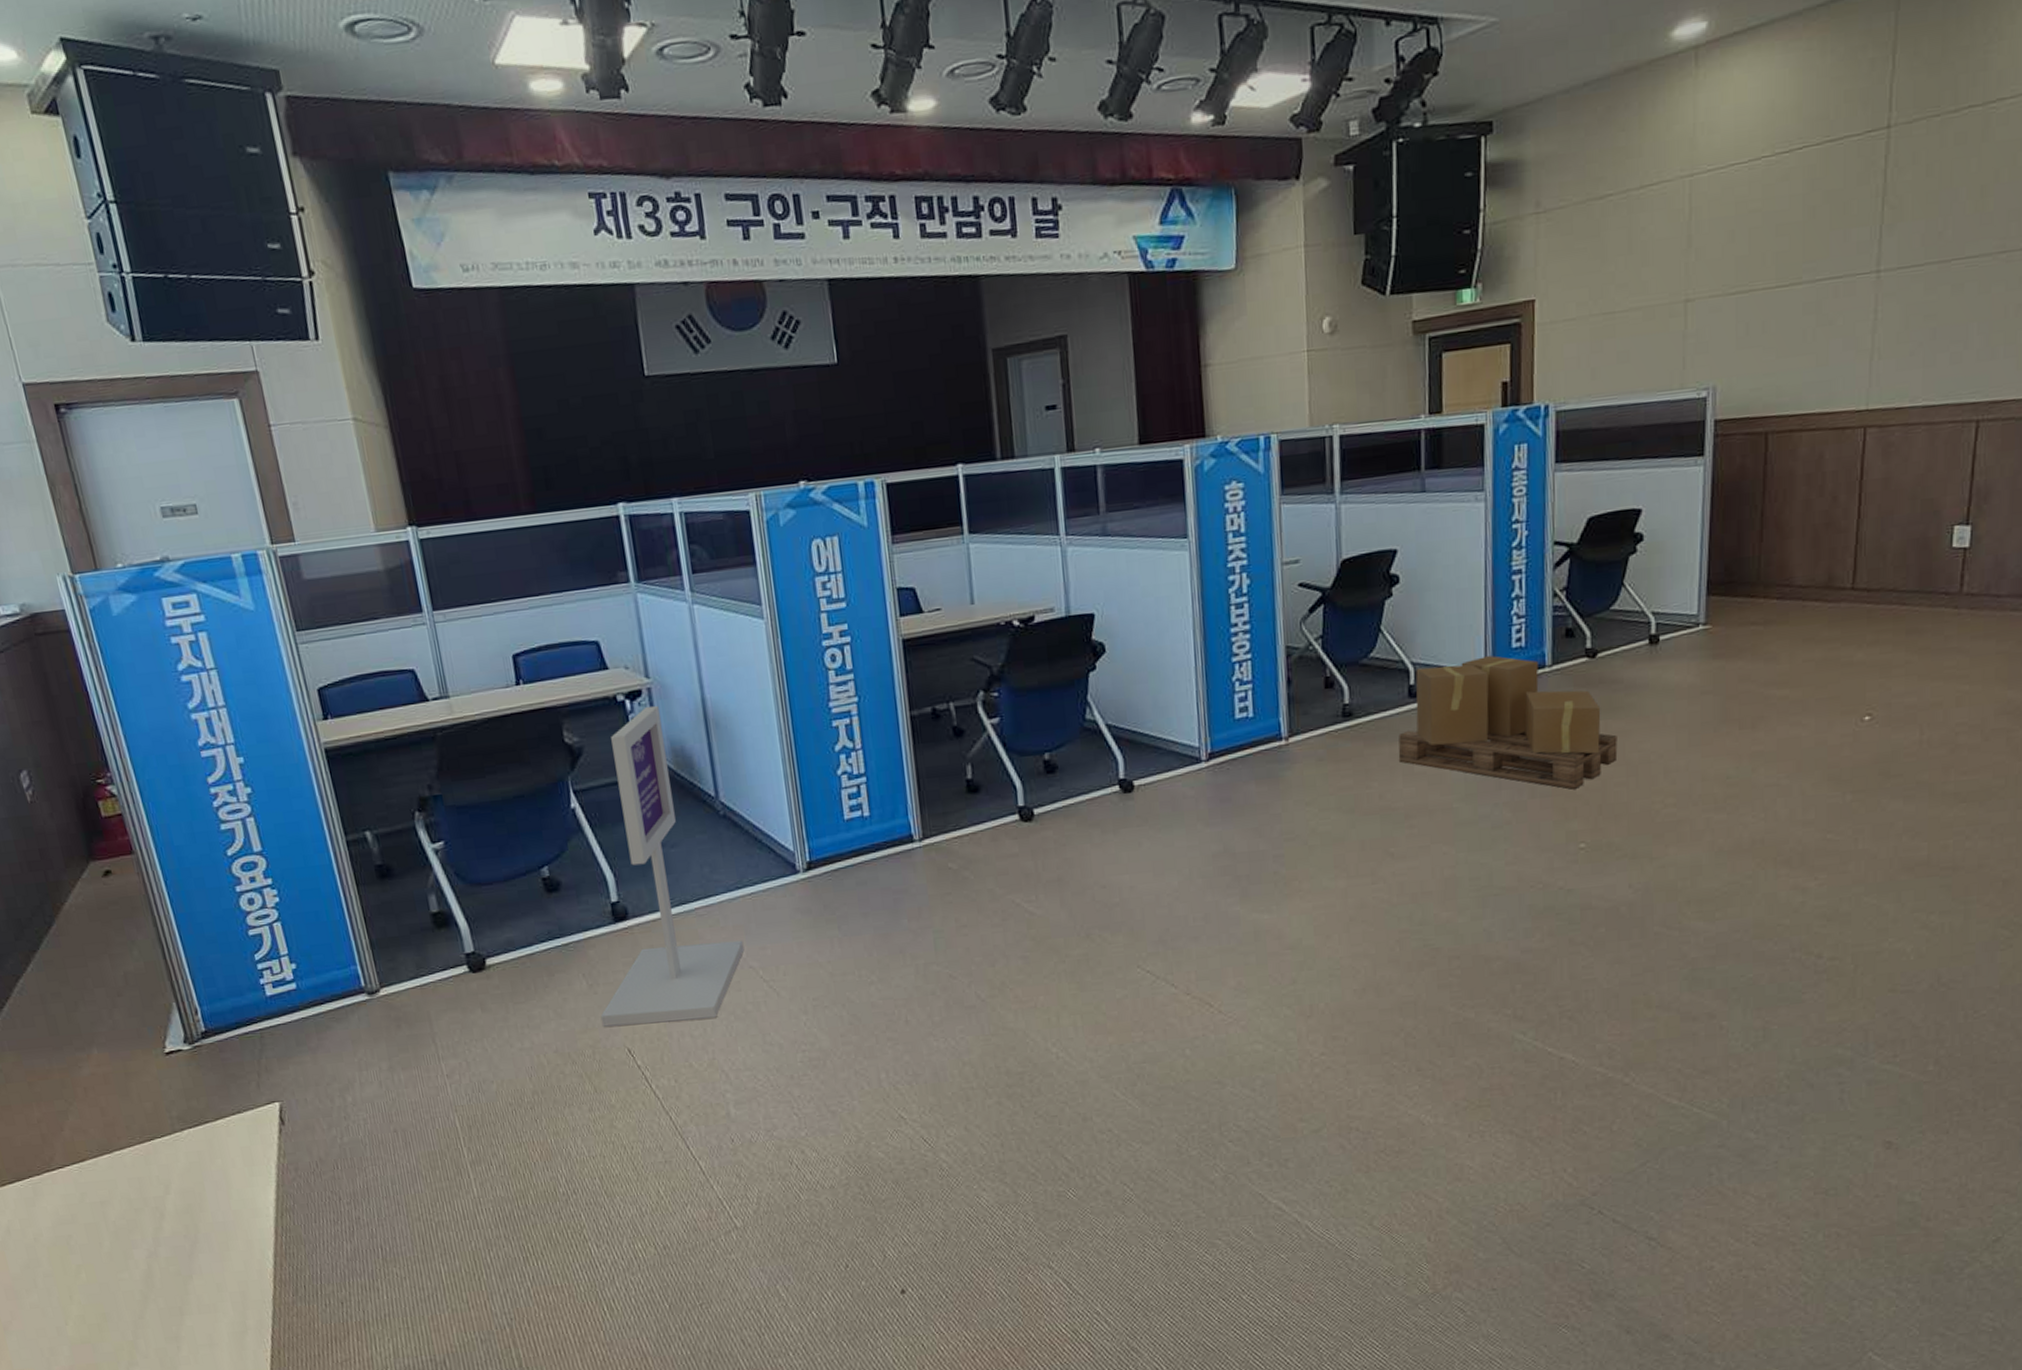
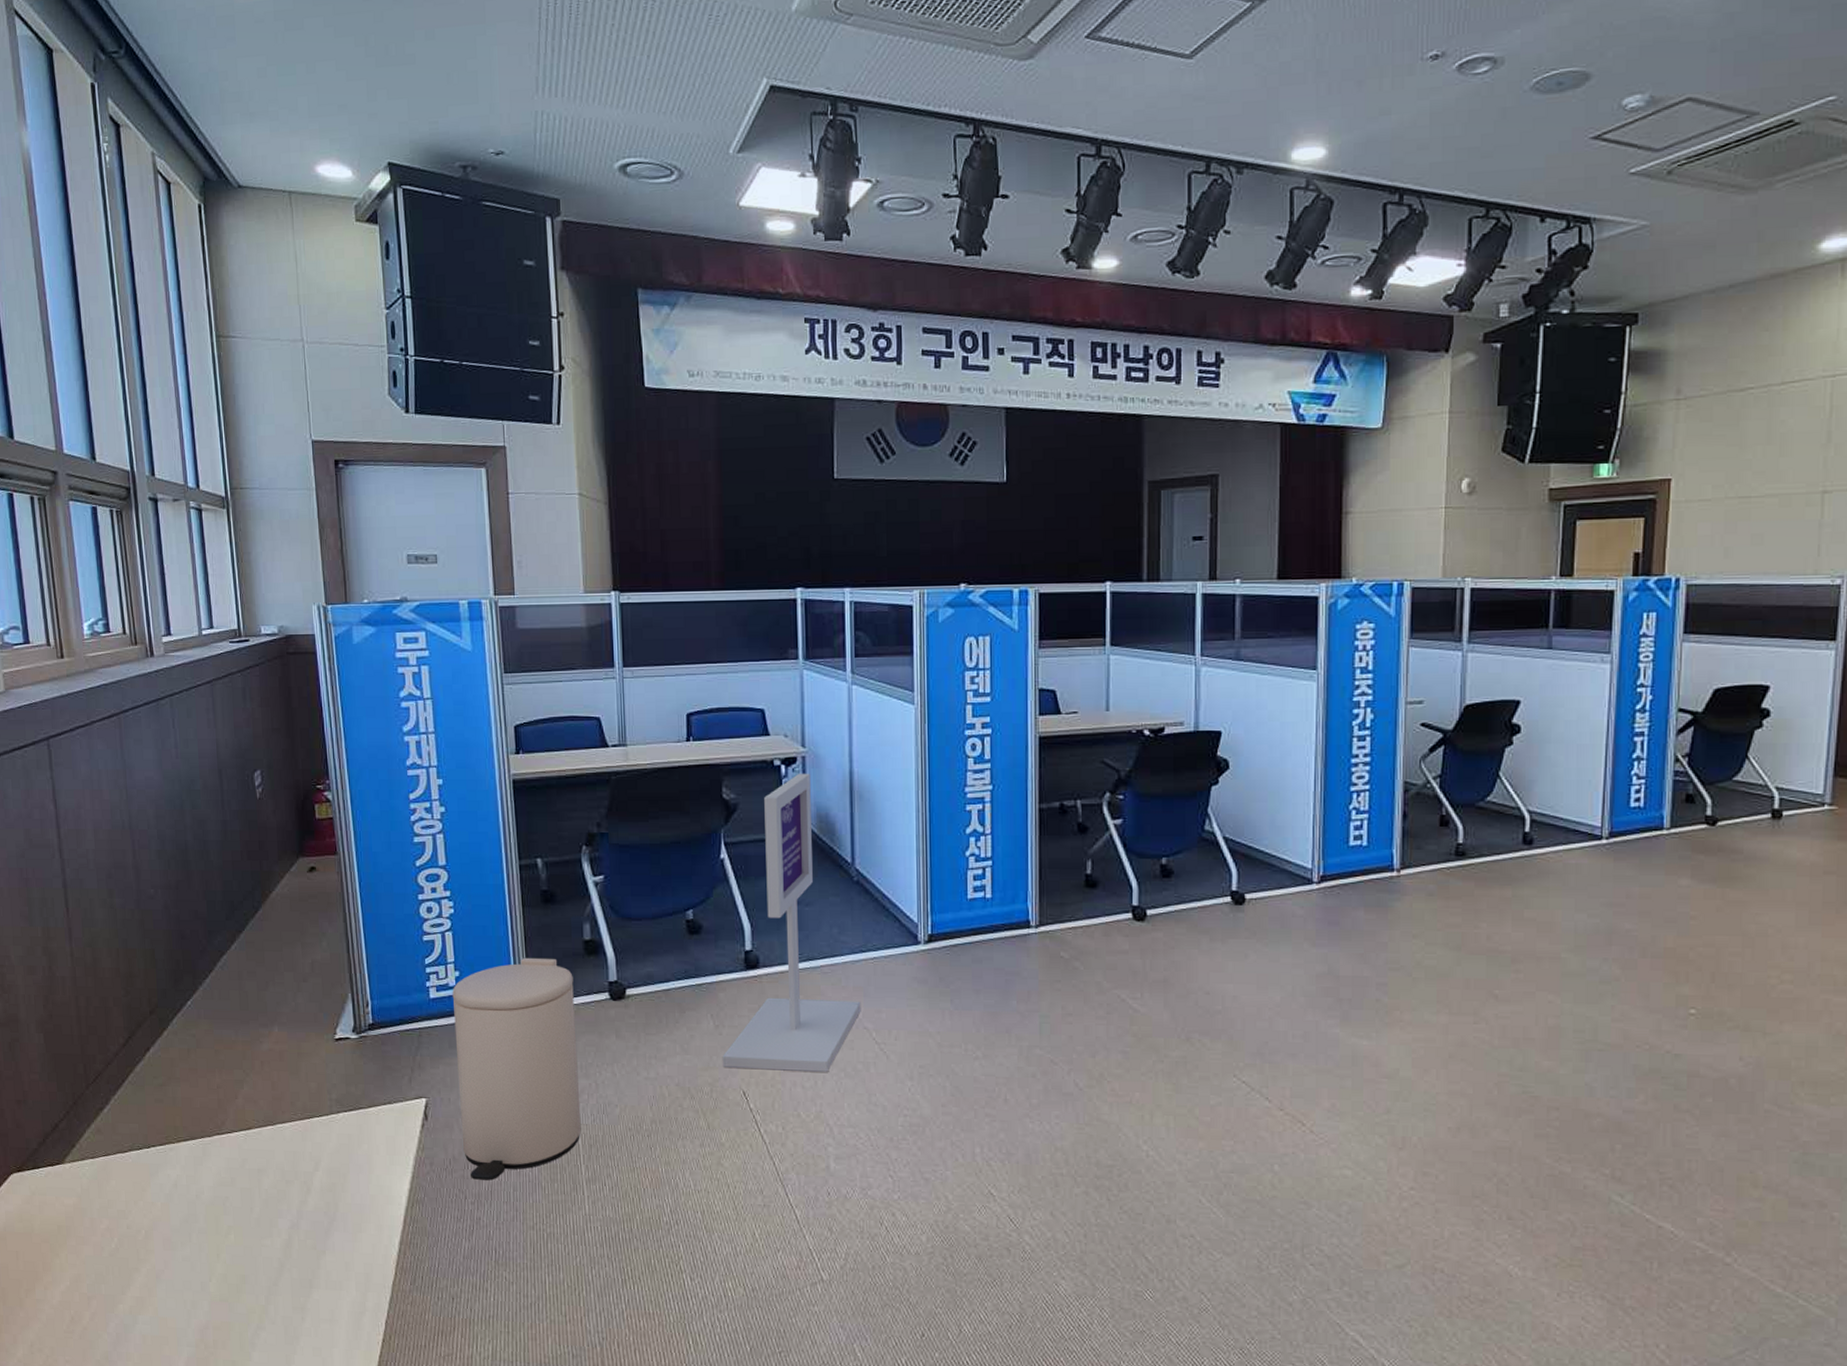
pedal bin: none [290,937,458,1179] -> present [452,957,581,1181]
cardboard boxes: present [1398,655,1618,790] -> none [1508,812,1734,953]

